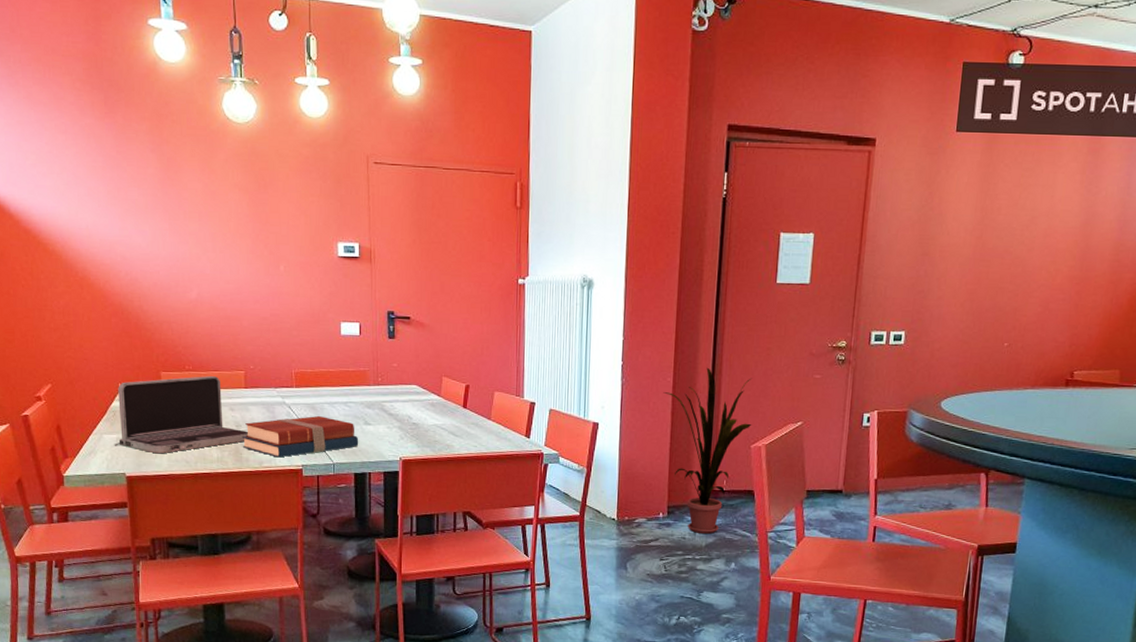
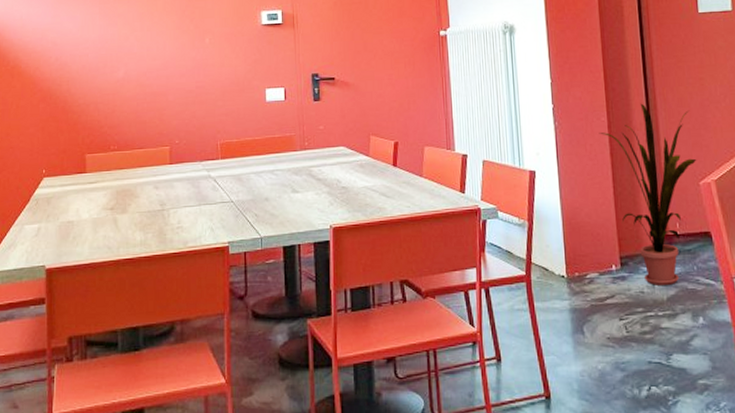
laptop: present [115,376,248,454] -> none [36,154,172,242]
books: present [242,415,359,458] -> none [166,186,287,236]

